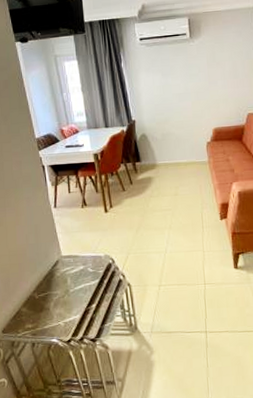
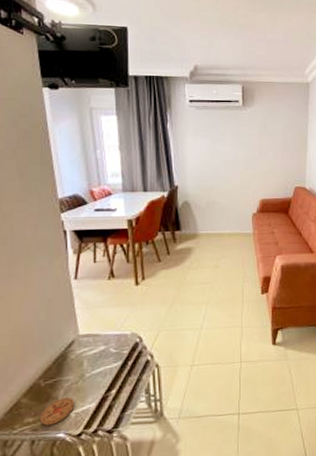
coaster: none [37,309,64,332] -> present [41,397,75,426]

